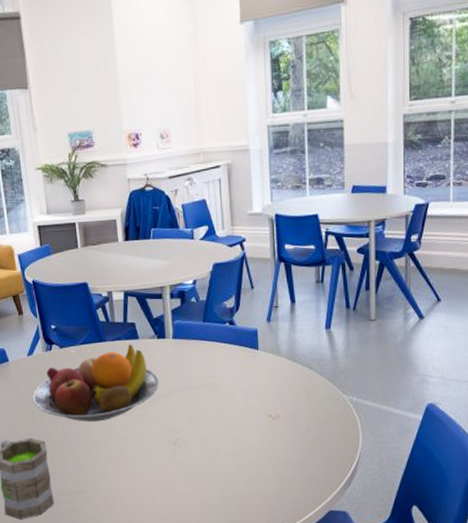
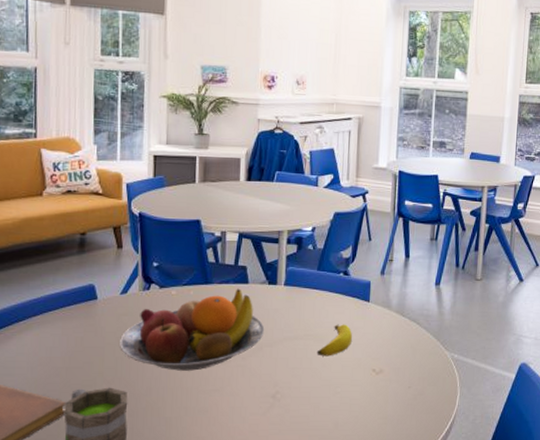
banana: none [211,372,245,404] -> present [316,324,353,356]

